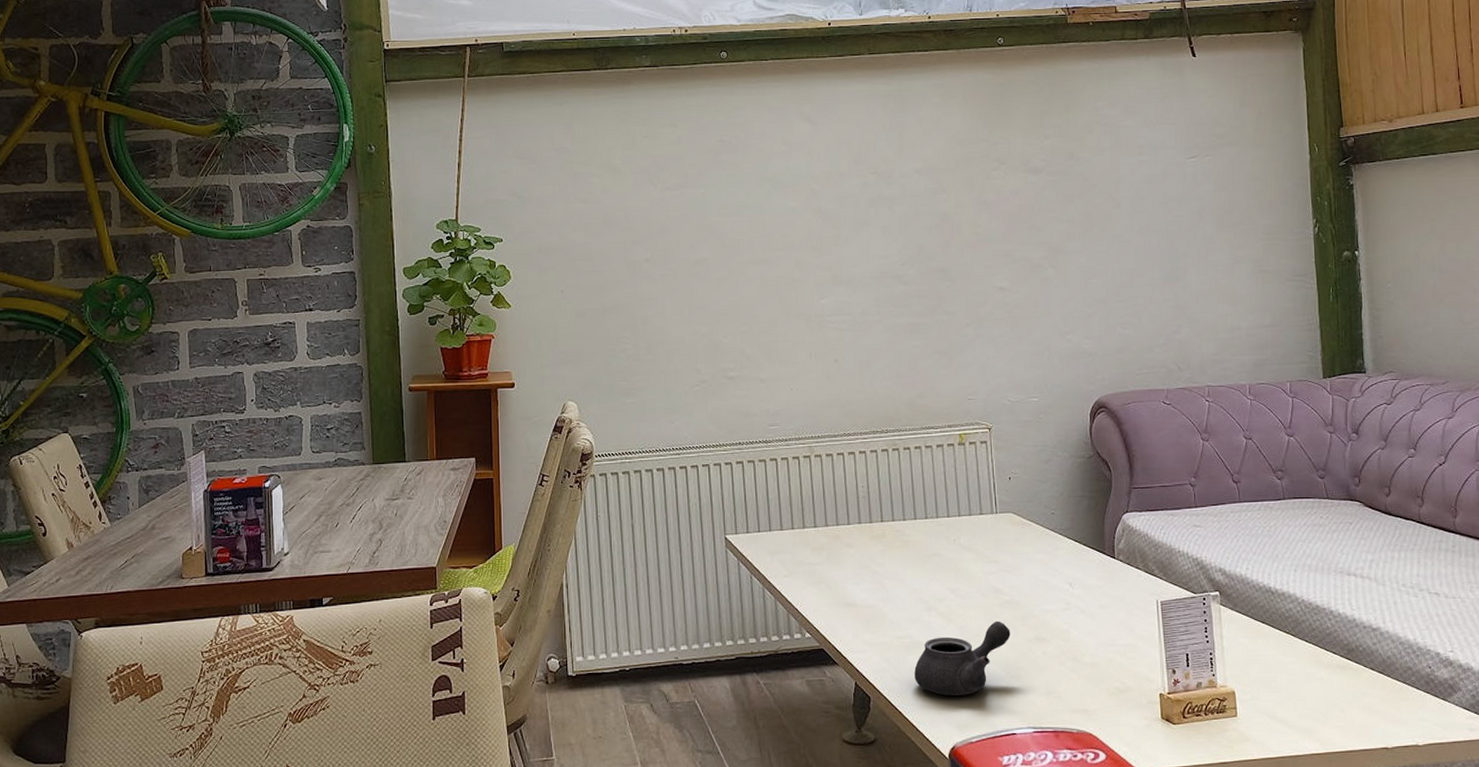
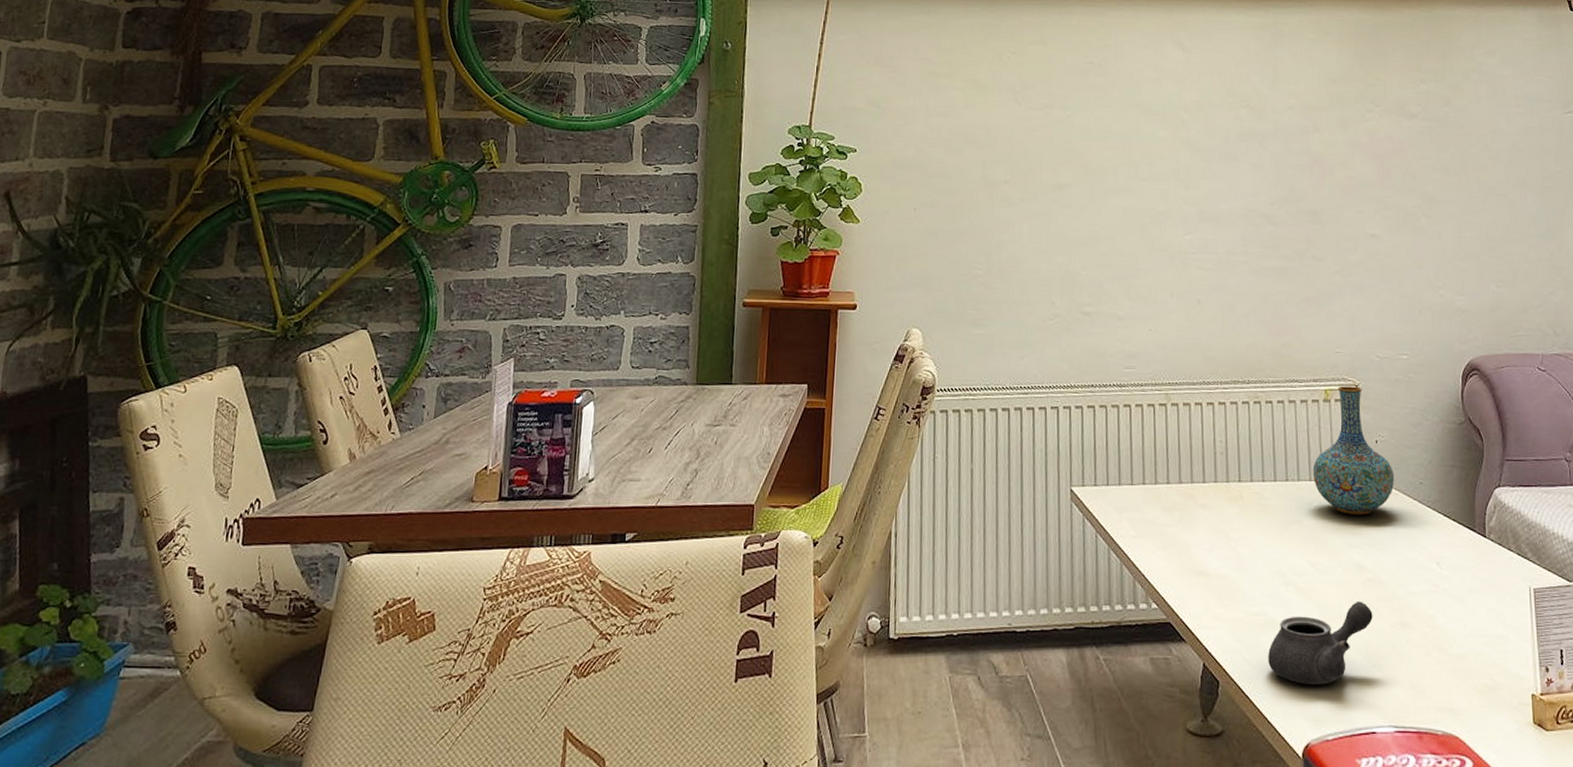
vase: none [950,429,1028,545] -> present [1312,386,1395,515]

